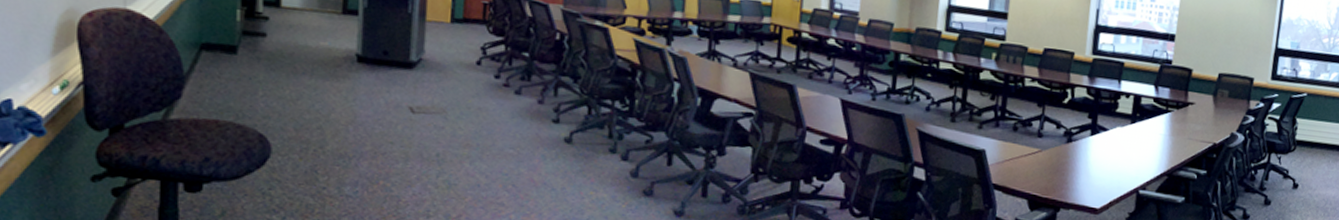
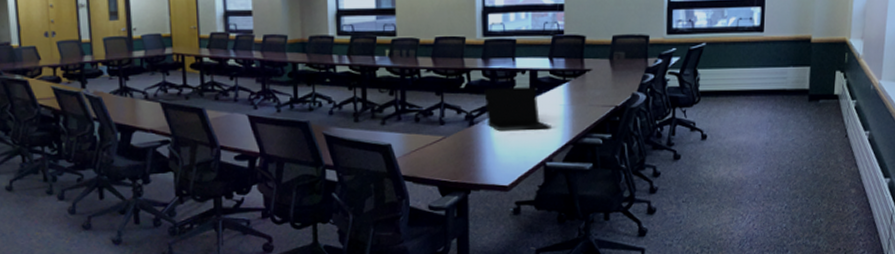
laptop: none [1085,106,1149,157] -> present [484,86,551,132]

